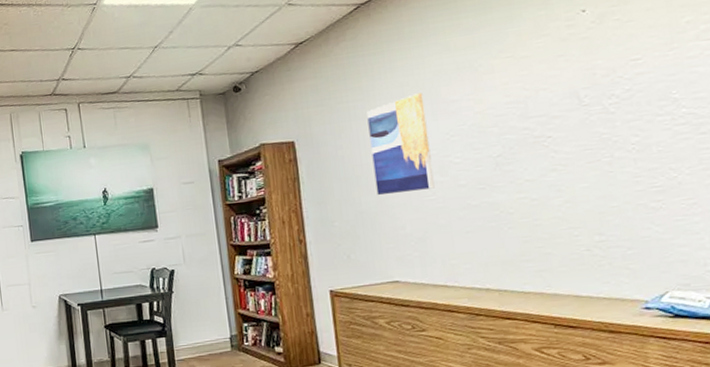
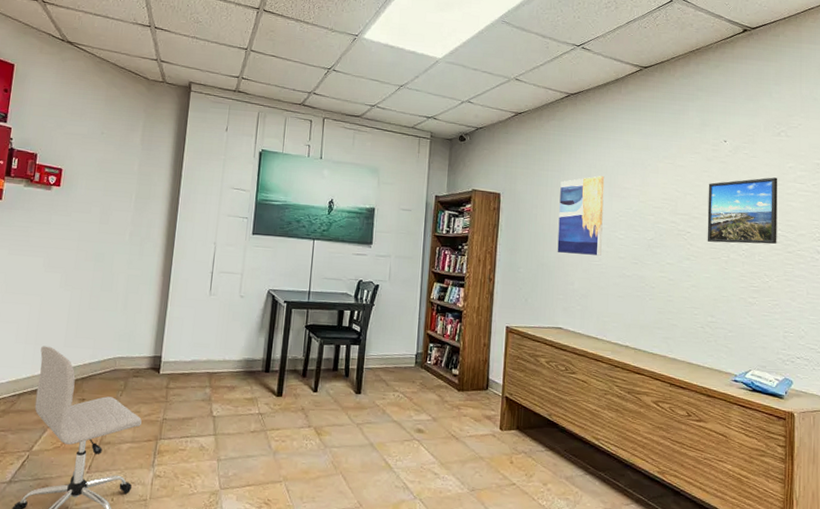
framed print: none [568,40,683,143] -> present [707,177,778,244]

